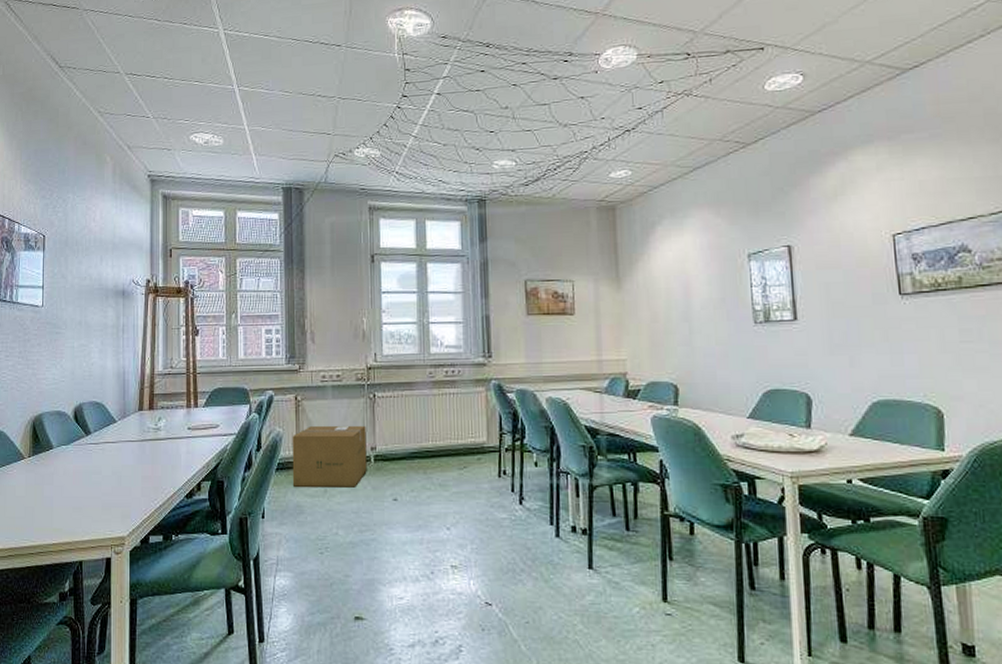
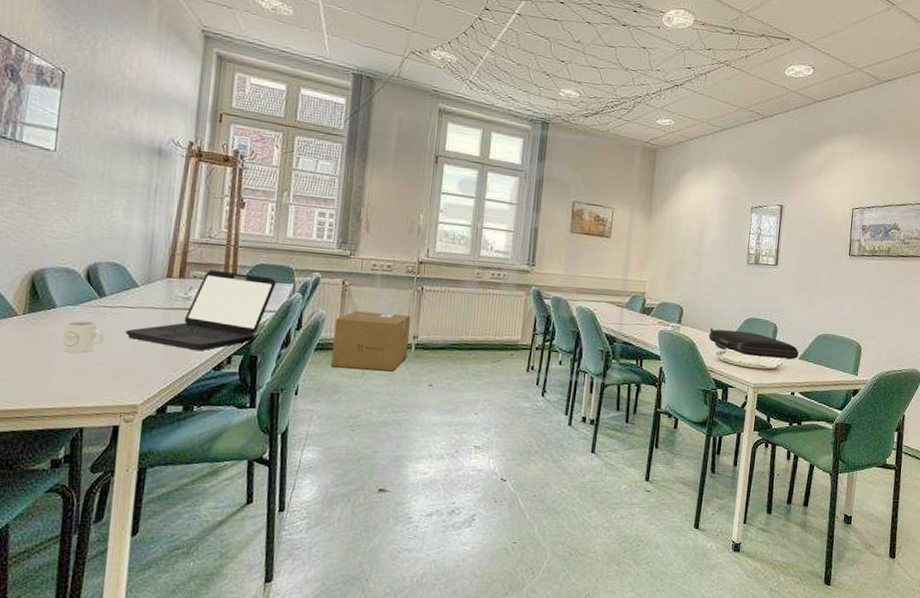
mug: none [61,459,92,490] -> present [63,321,104,353]
laptop: none [109,398,234,480] -> present [125,269,277,351]
briefcase: none [717,406,849,437] -> present [708,328,799,360]

